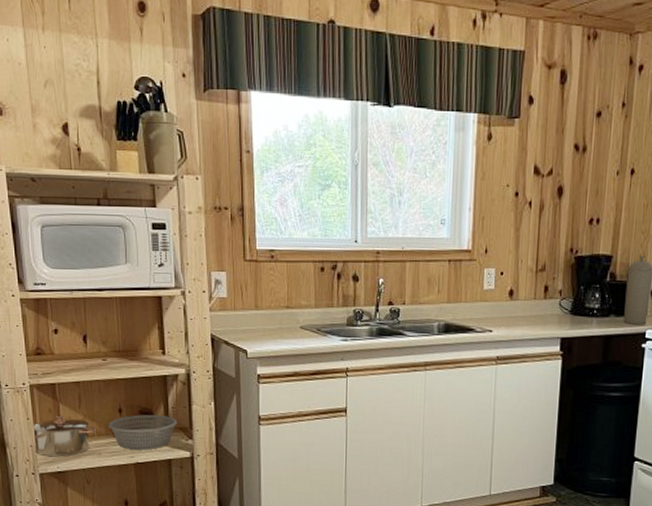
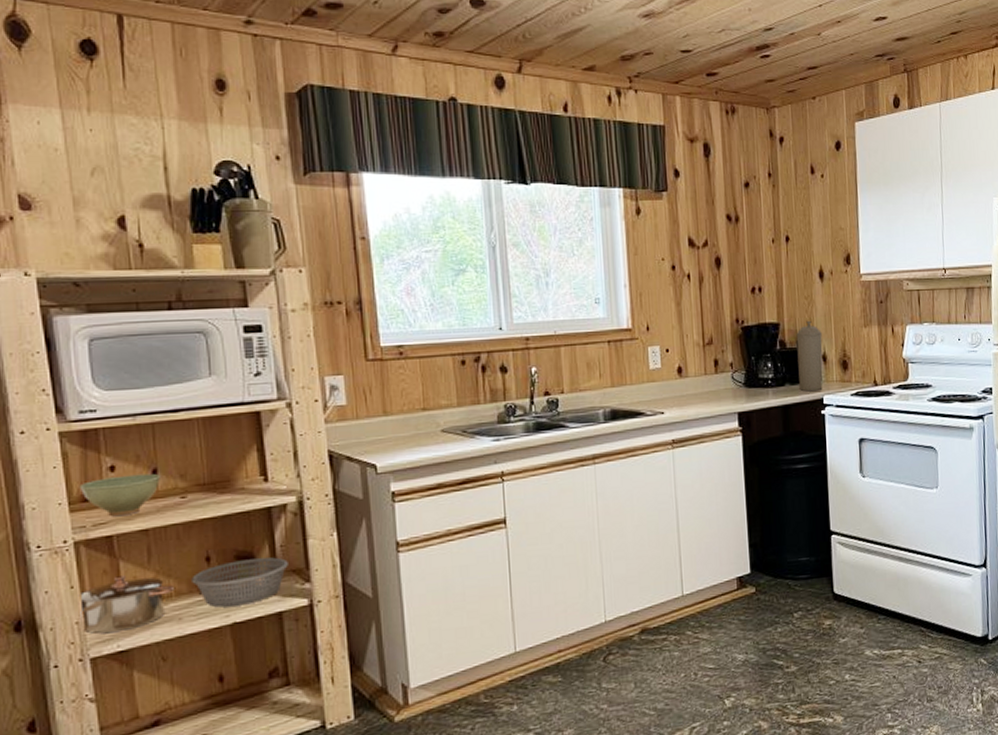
bowl: none [33,337,90,369] -> present [79,473,162,517]

